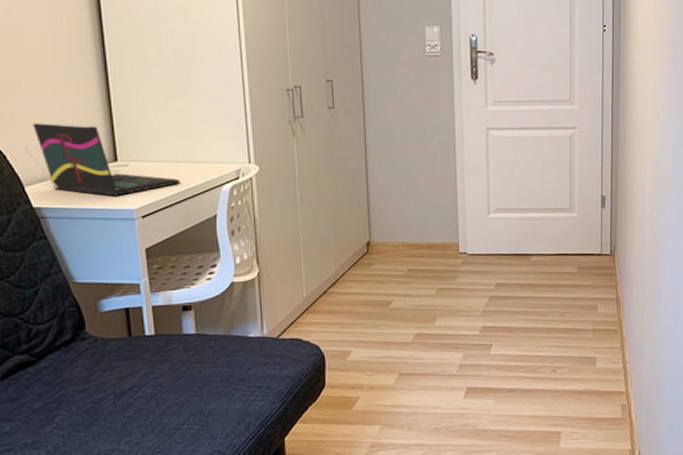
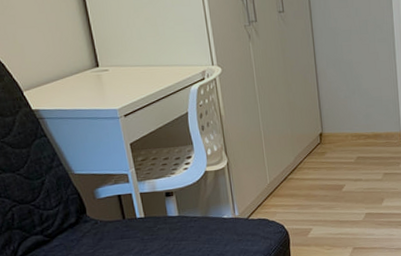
laptop: present [23,123,181,196] -> none [18,34,155,98]

